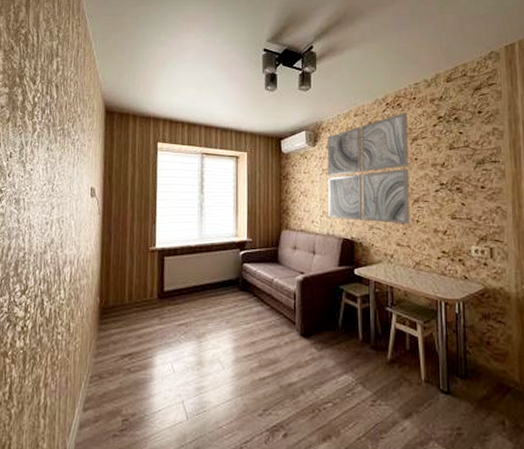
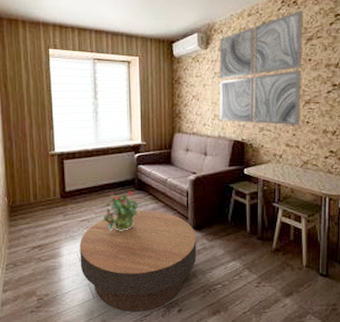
coffee table: none [174,314,305,437] -> present [79,211,197,312]
potted plant: none [202,291,245,338] -> present [103,191,141,231]

